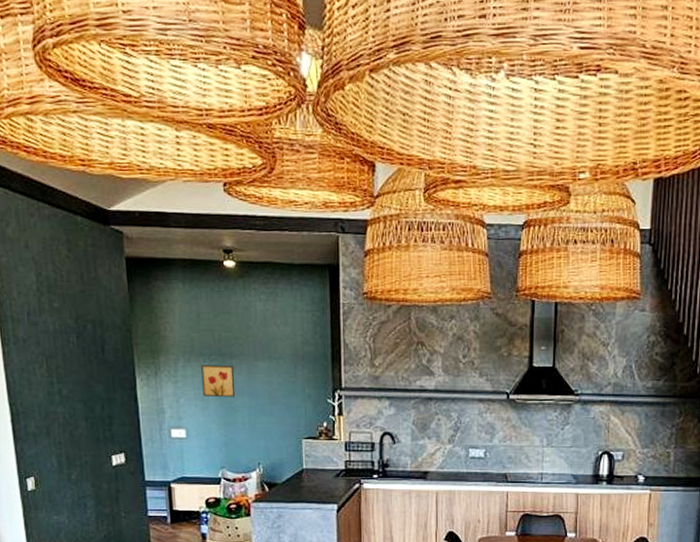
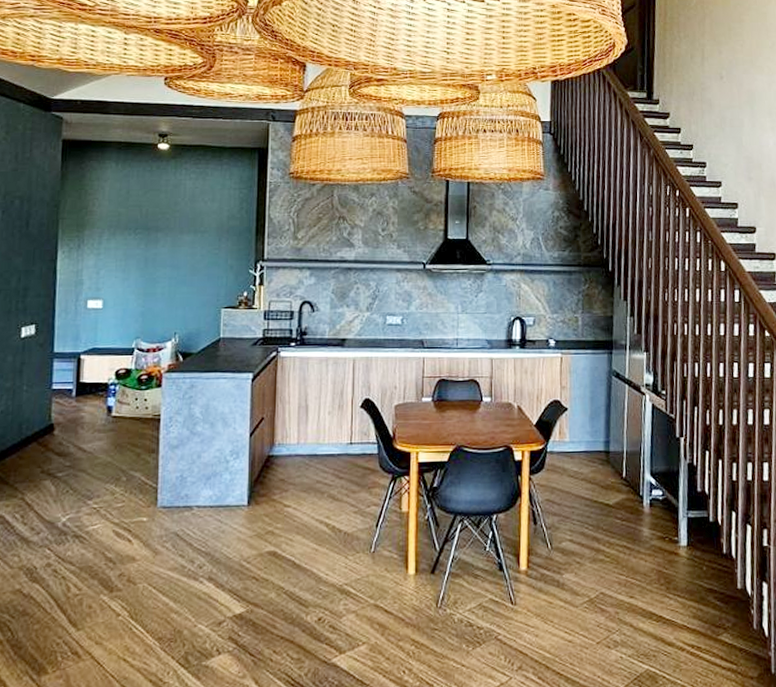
wall art: present [201,365,235,398] -> none [124,238,158,269]

